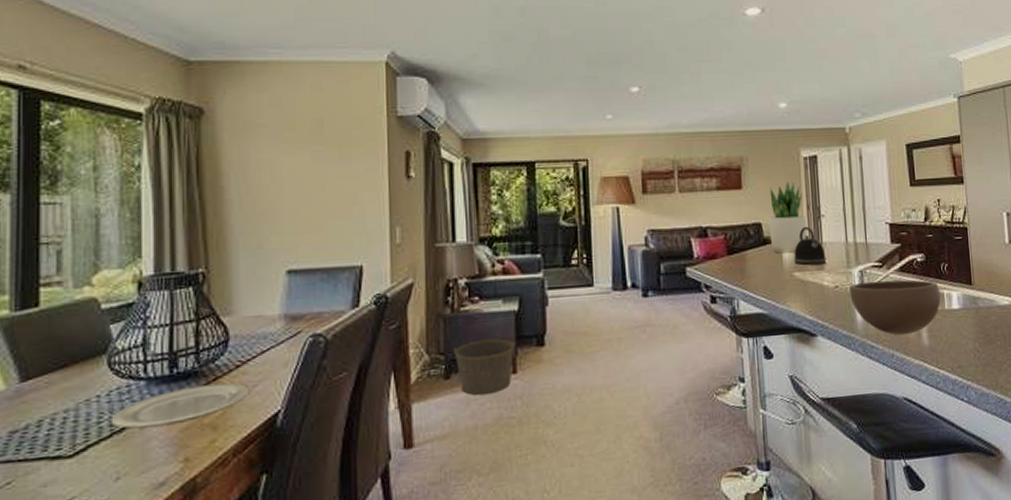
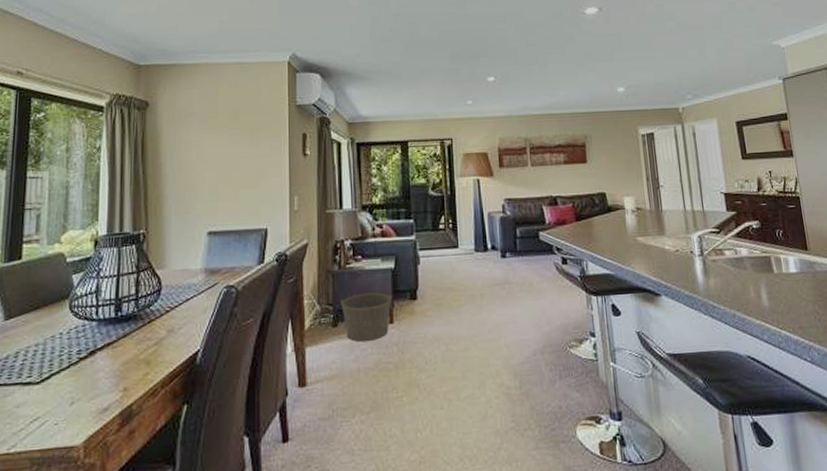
plate: present [110,383,250,429] -> none [69,325,176,362]
planter: present [769,181,807,254] -> none [612,156,648,220]
kettle: present [794,226,827,266] -> none [636,195,667,231]
bowl: present [849,279,941,336] -> none [689,245,778,297]

